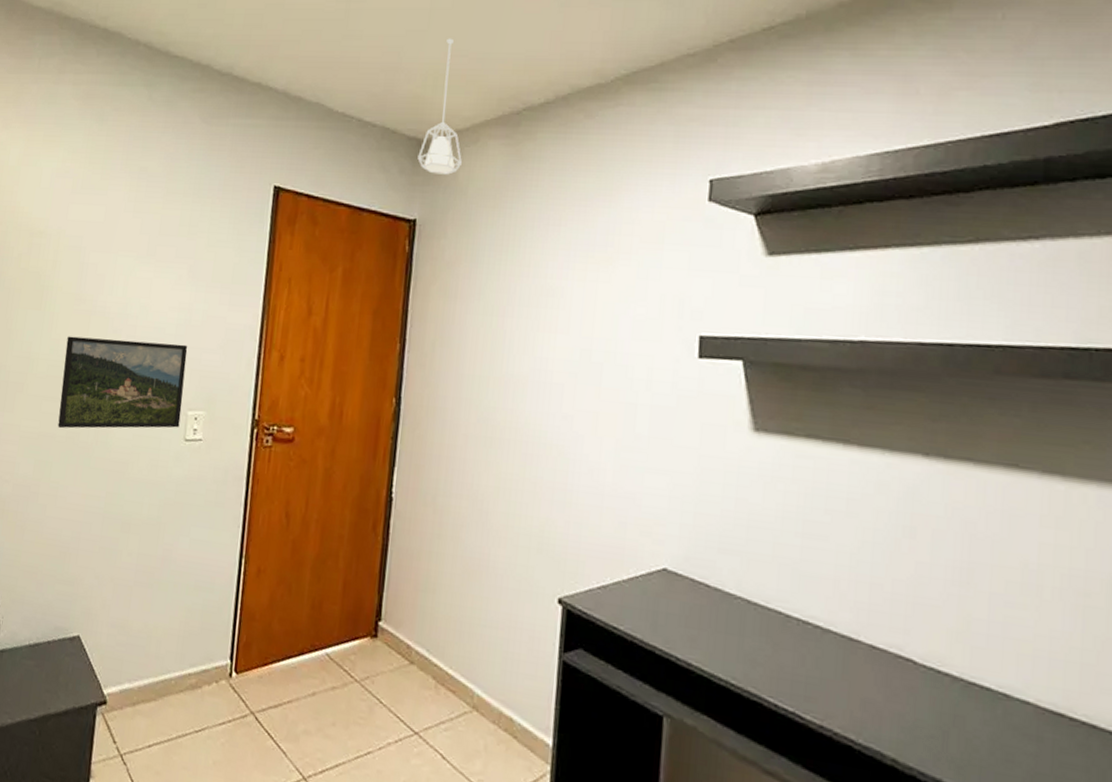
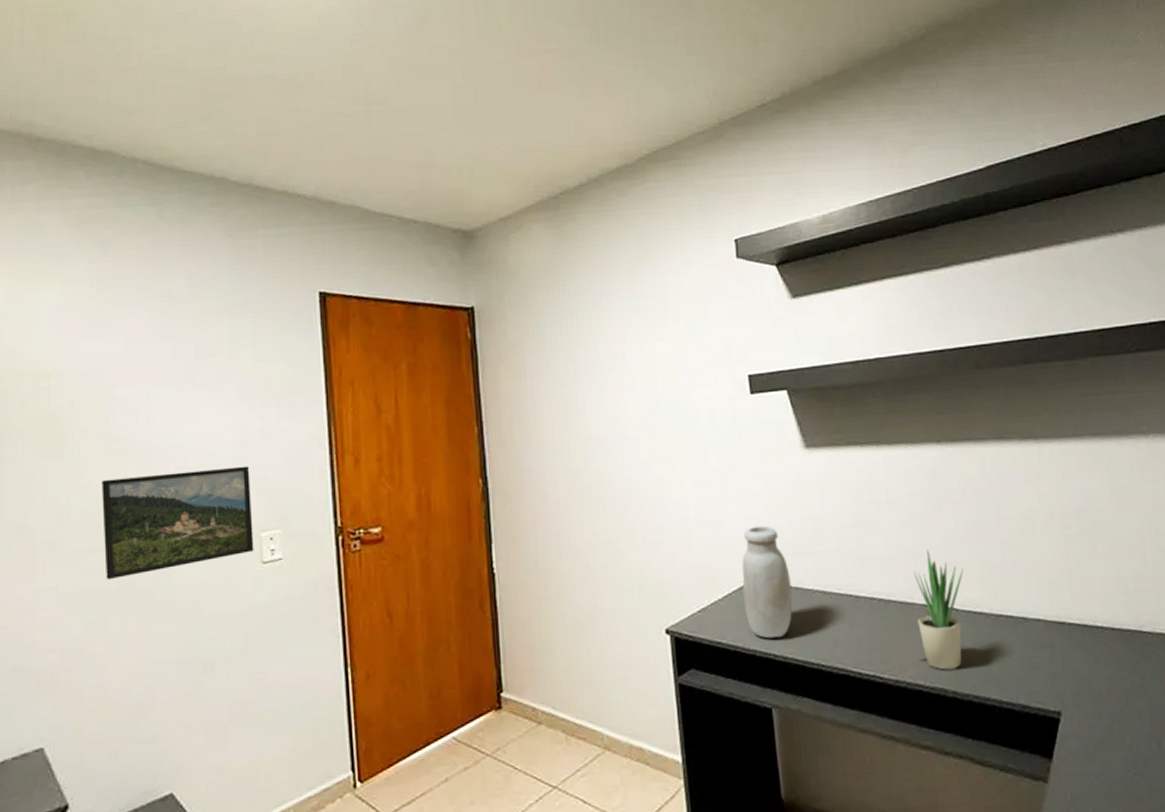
pendant lamp: present [417,38,462,175] -> none [465,133,510,262]
jar: none [650,507,711,640] -> present [742,525,793,639]
potted plant: none [860,581,932,733] -> present [914,549,964,670]

